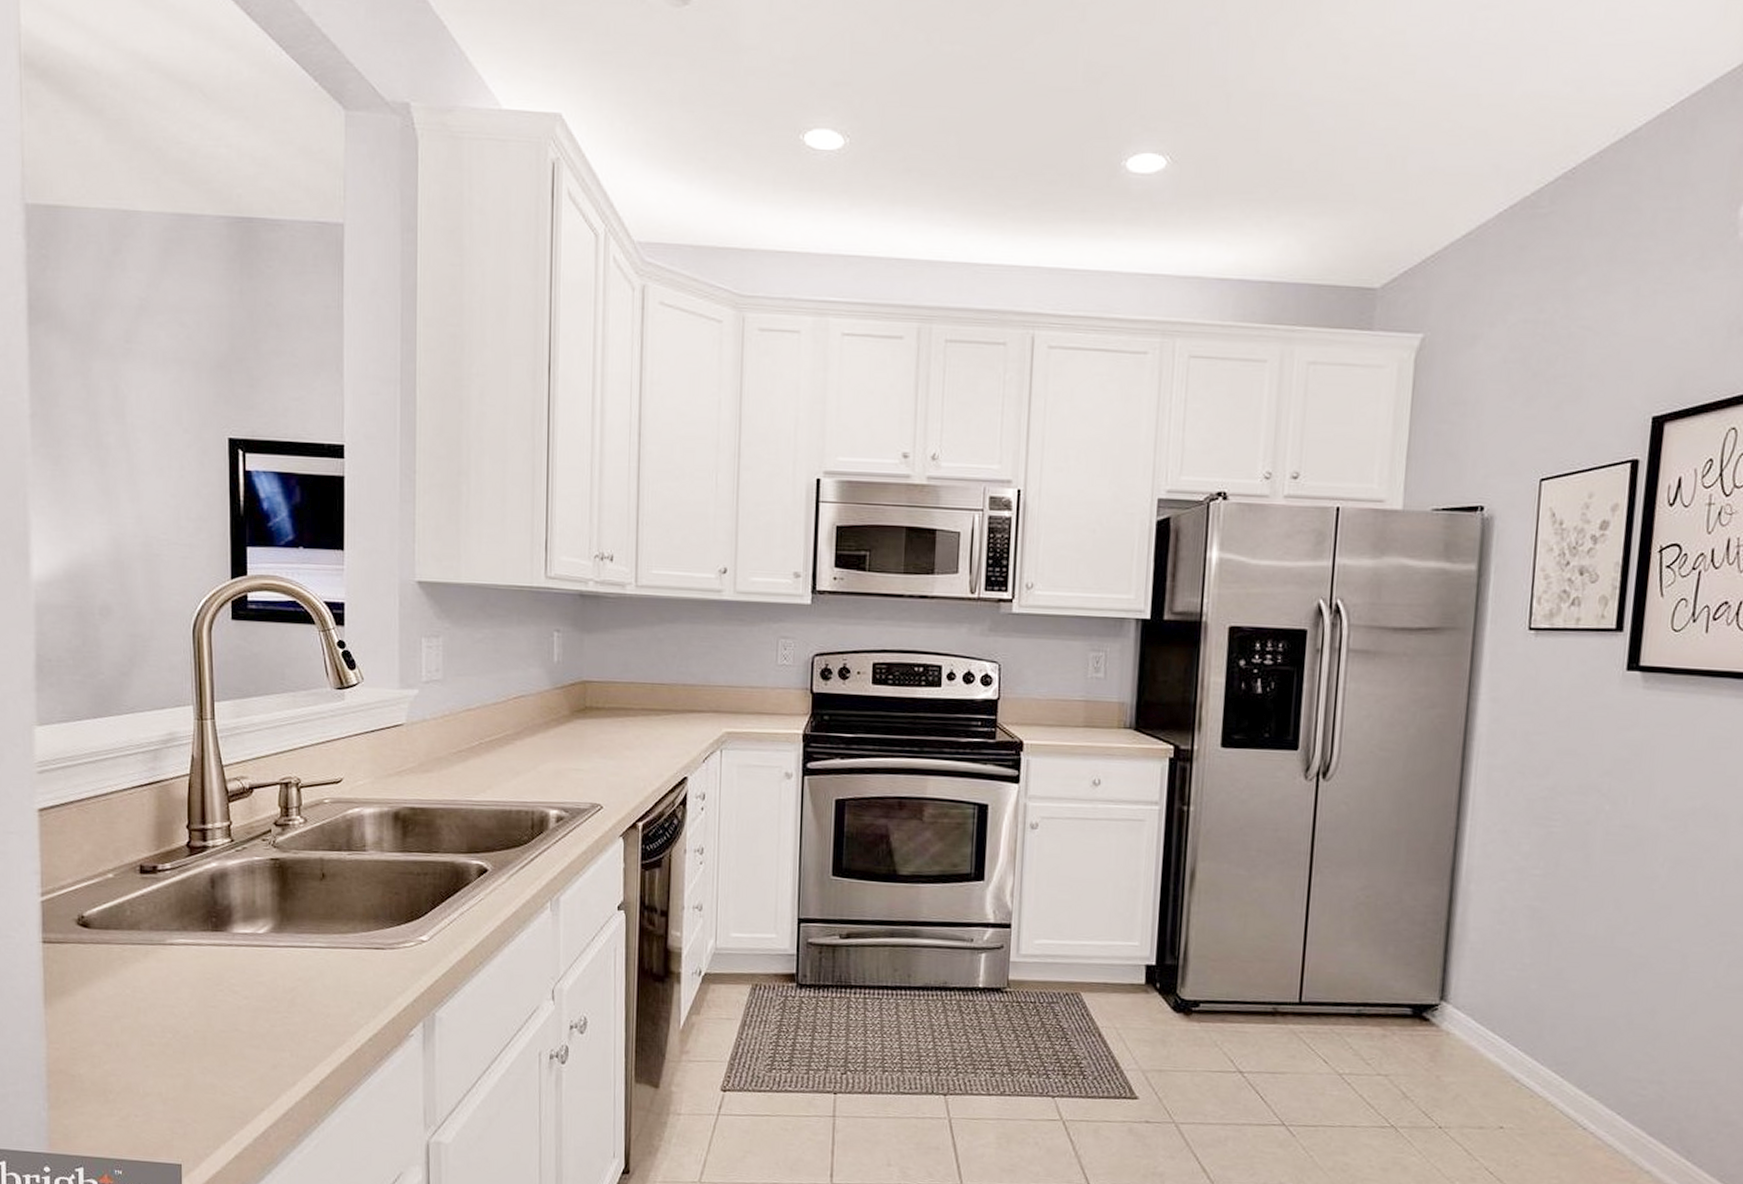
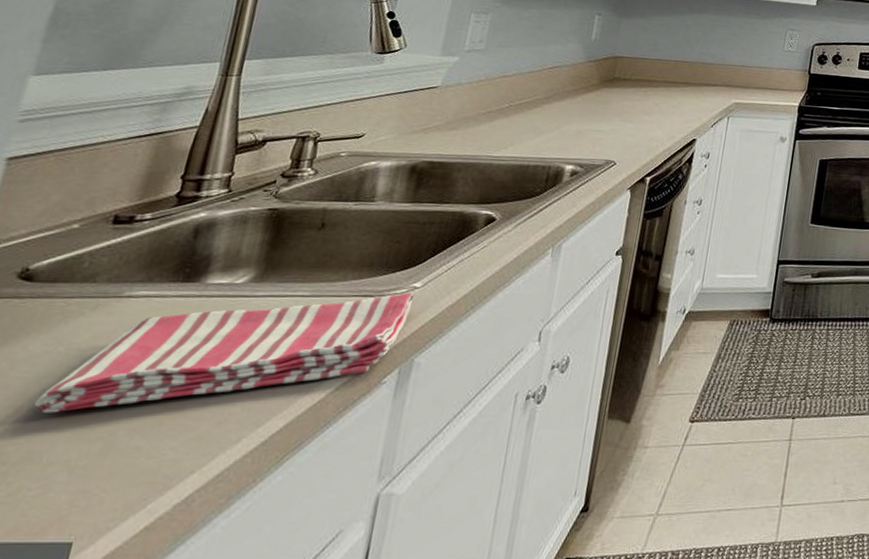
dish towel: none [121,945,423,1050] -> present [34,292,414,413]

